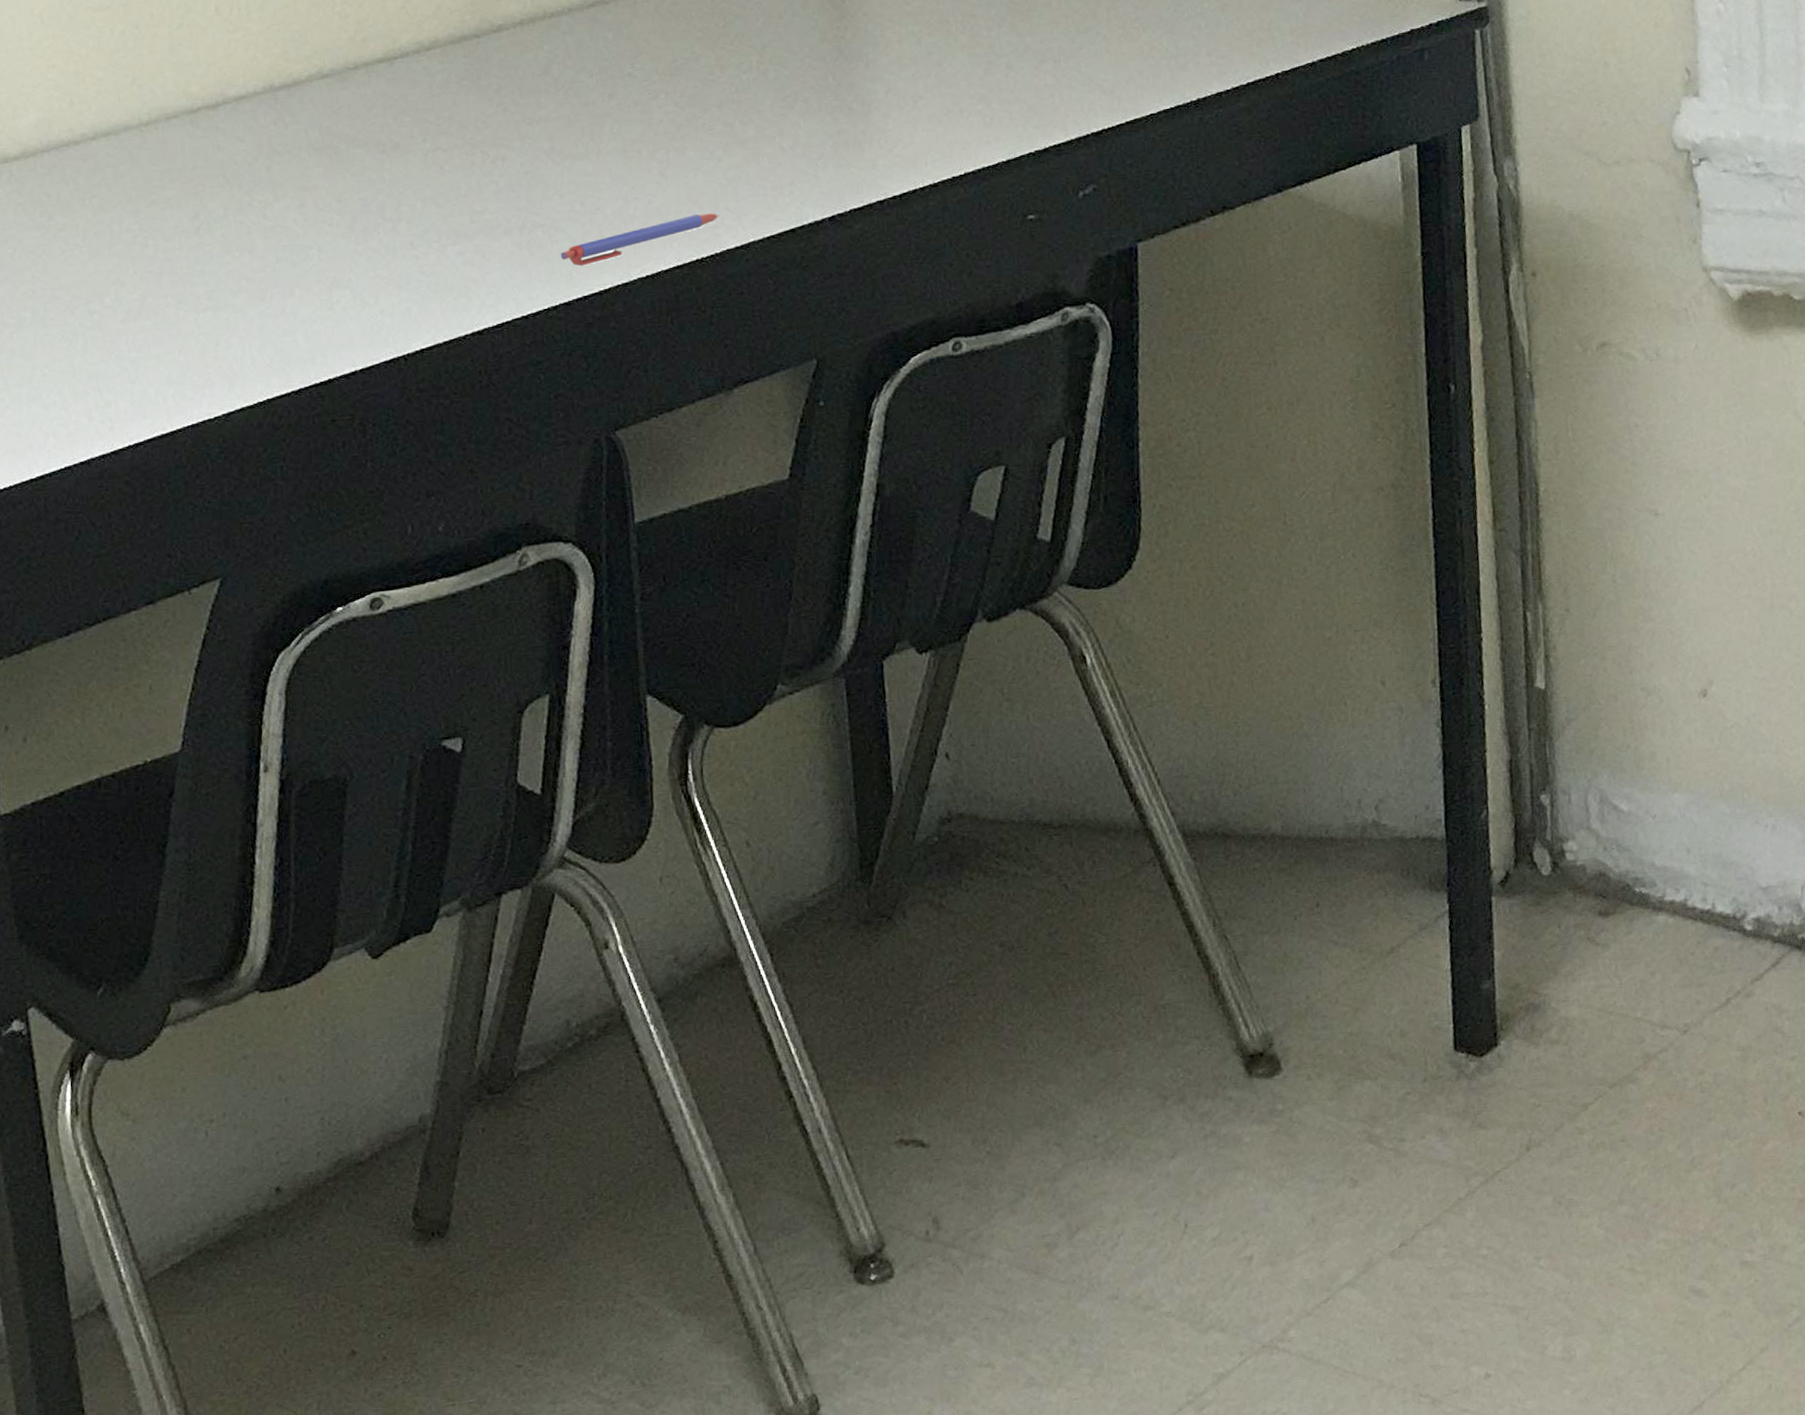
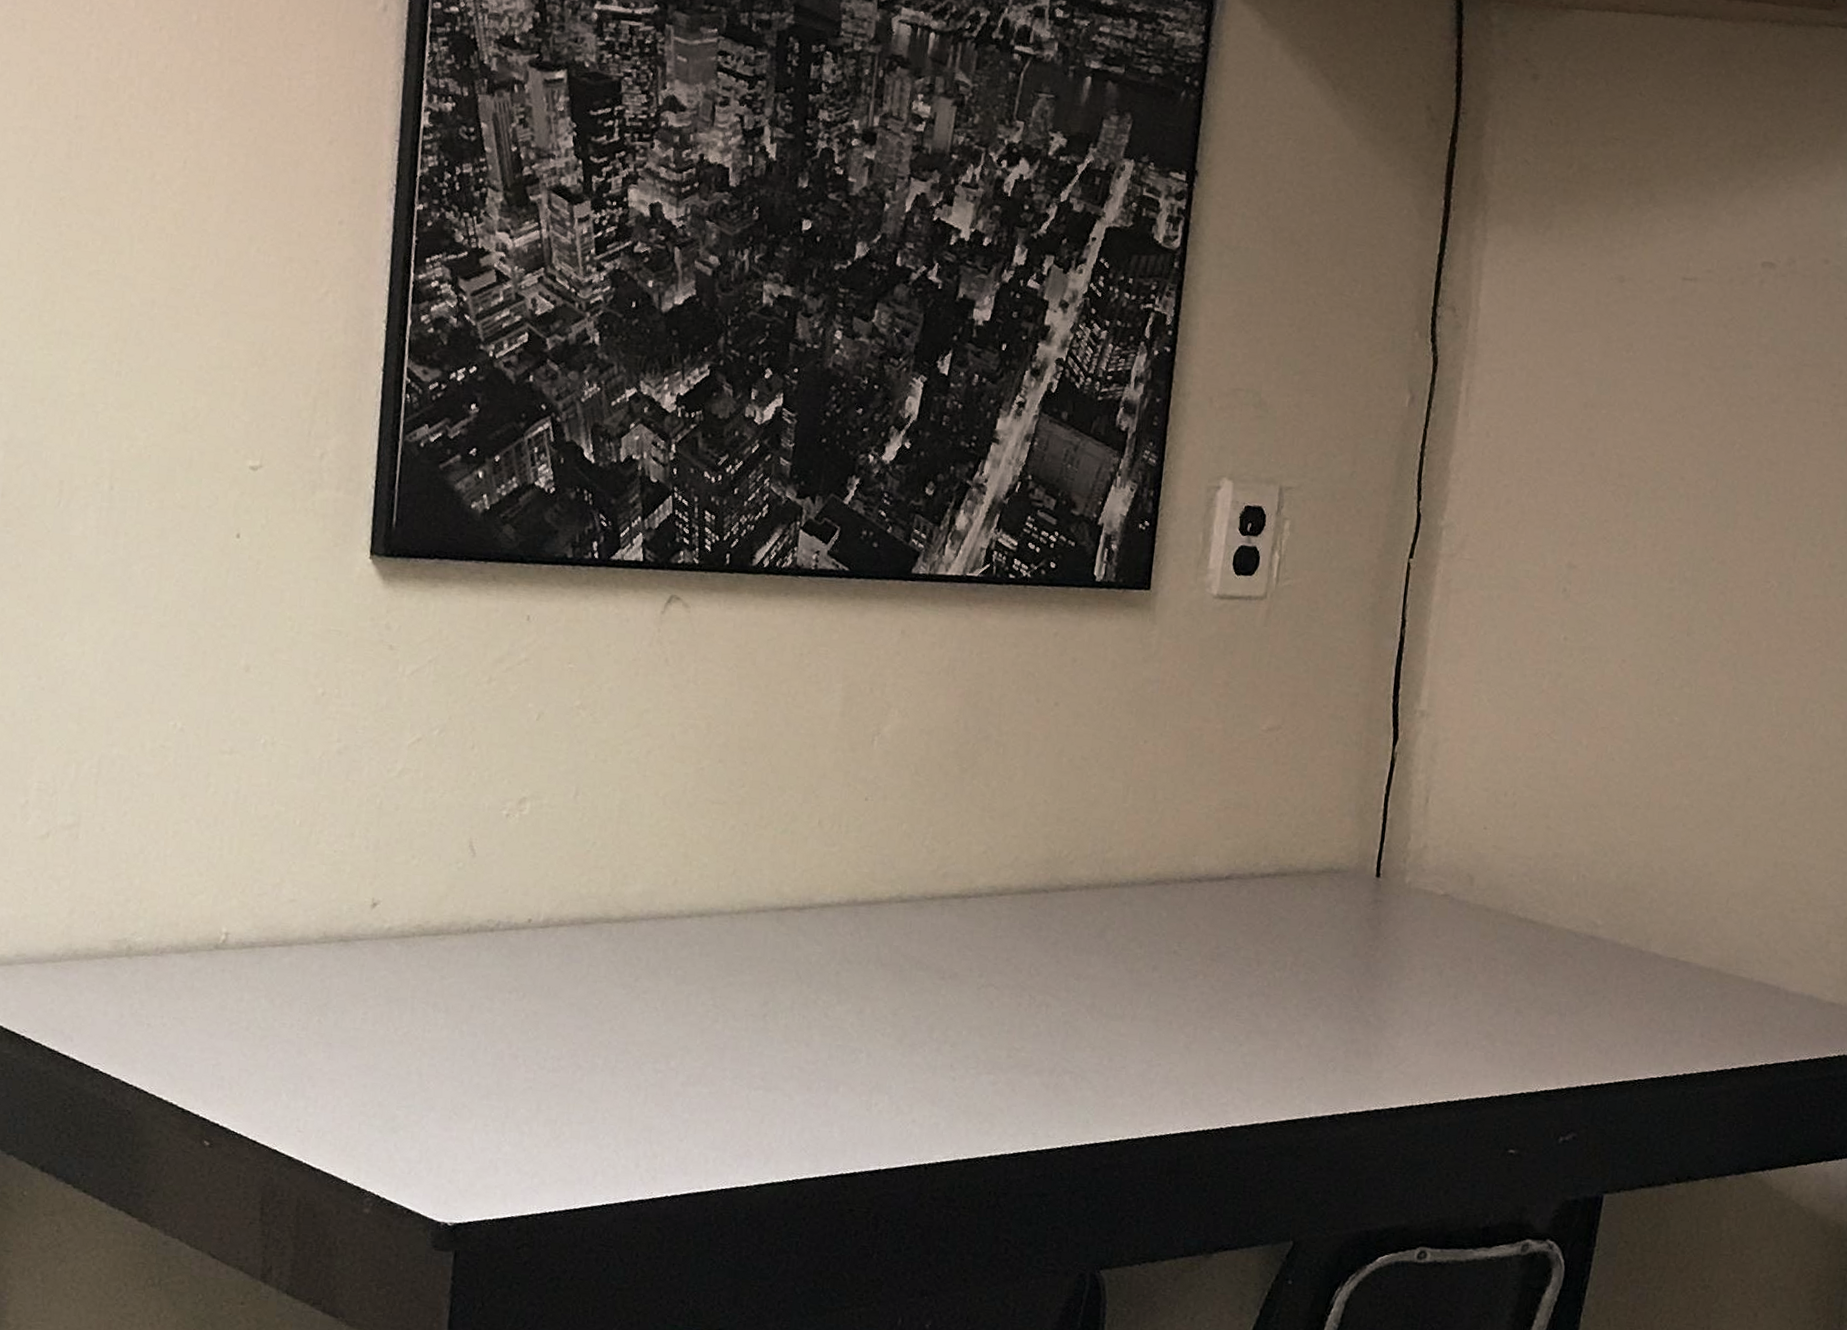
pen: present [560,213,720,267] -> none [1081,1089,1232,1116]

